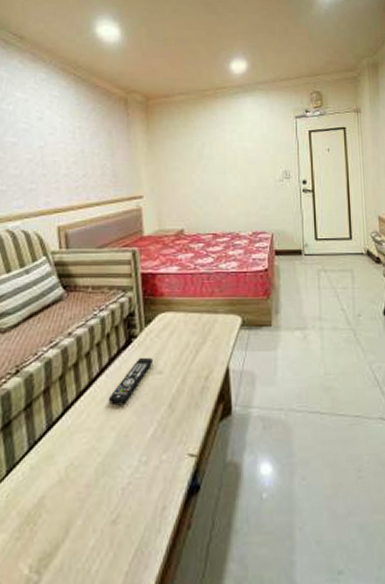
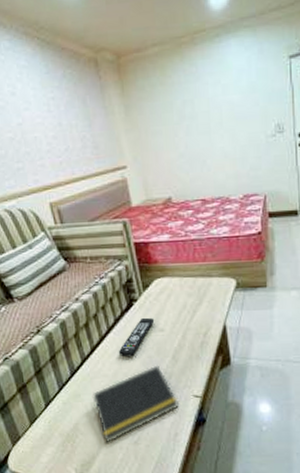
notepad: none [68,415,171,524] -> present [93,365,179,443]

